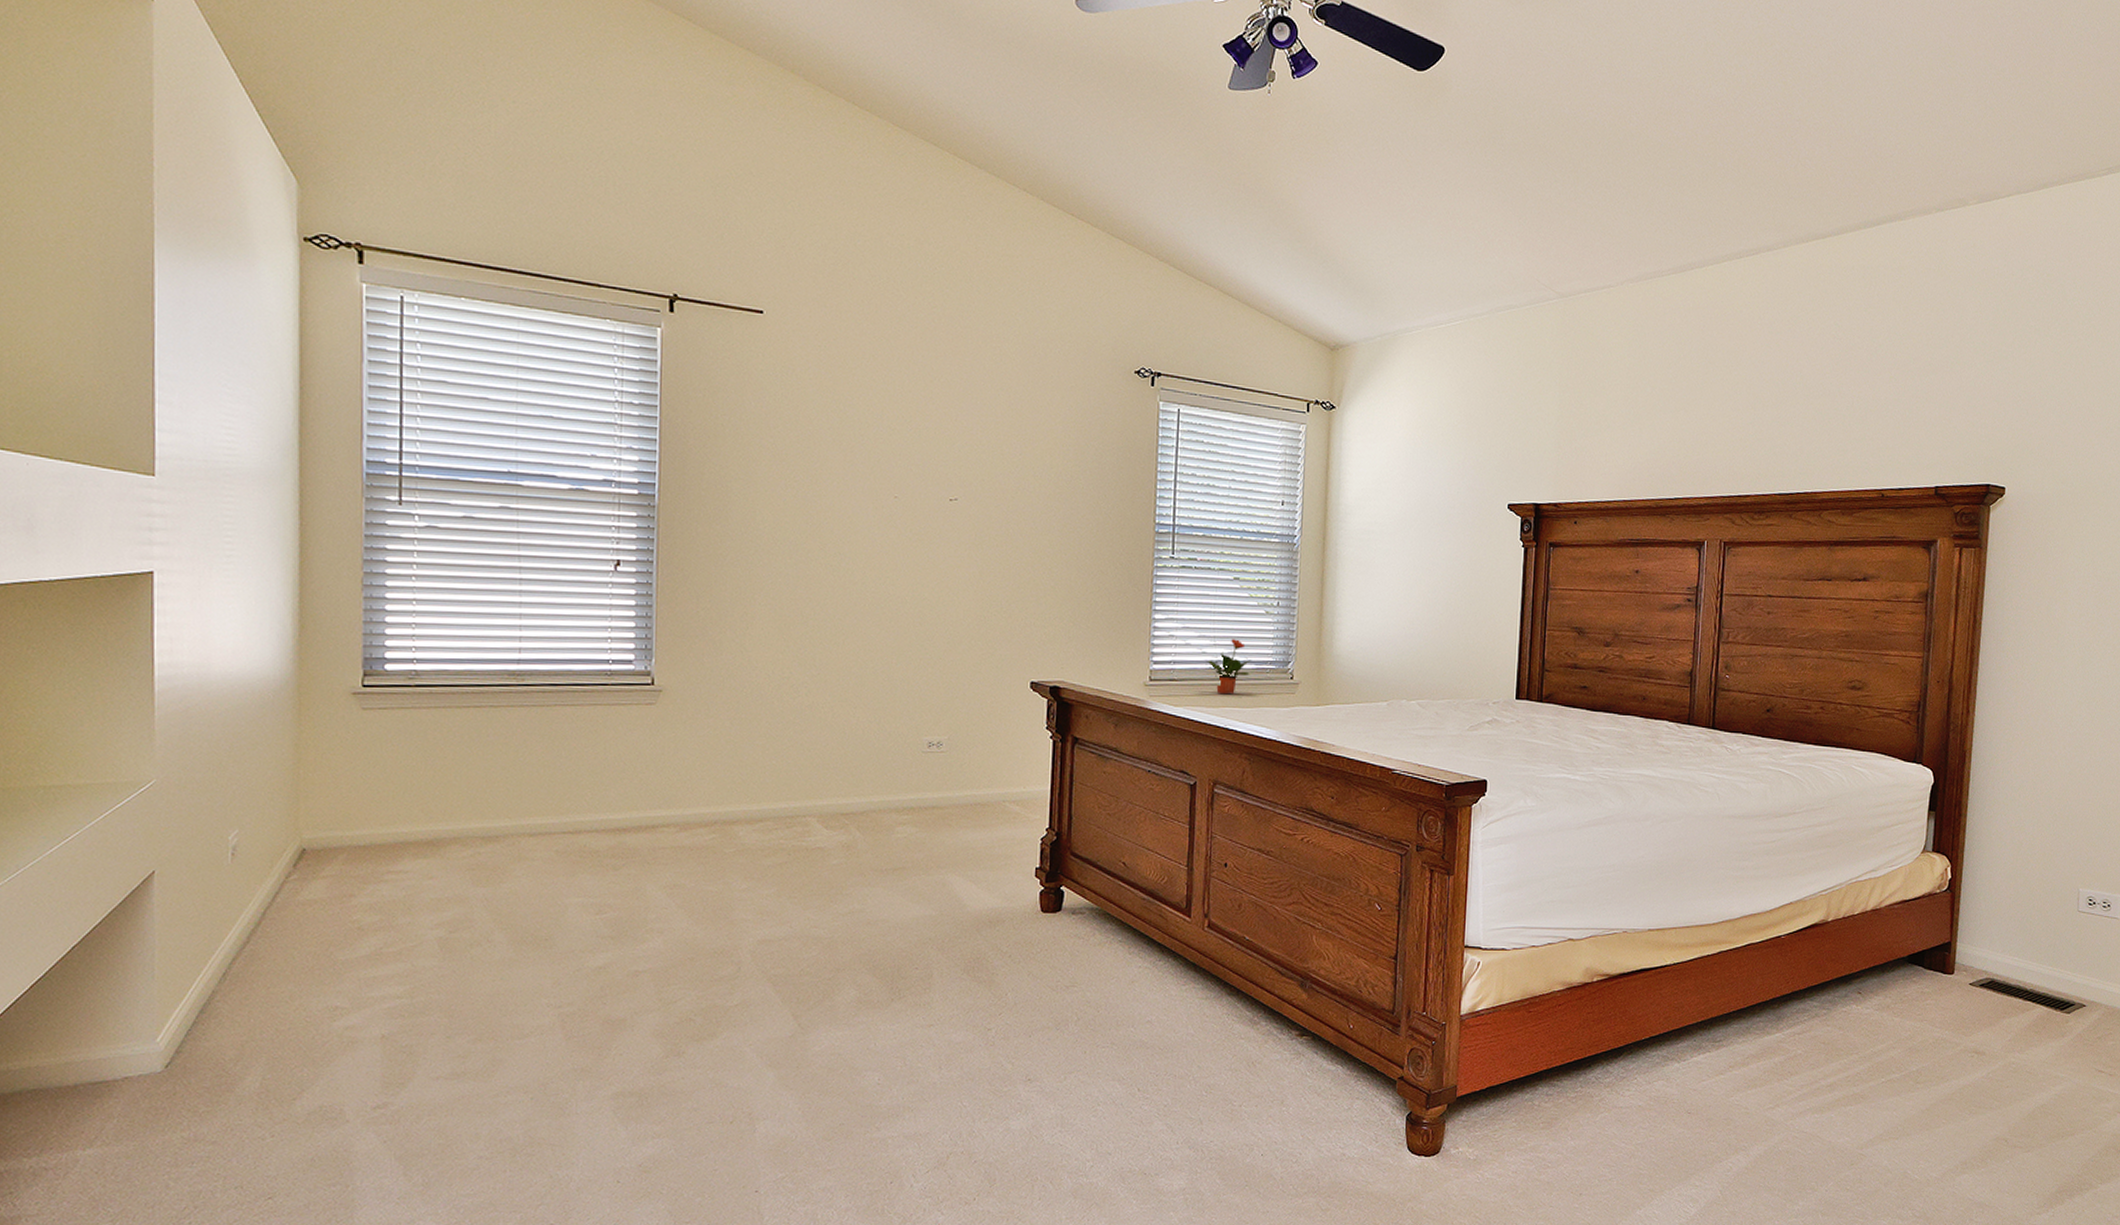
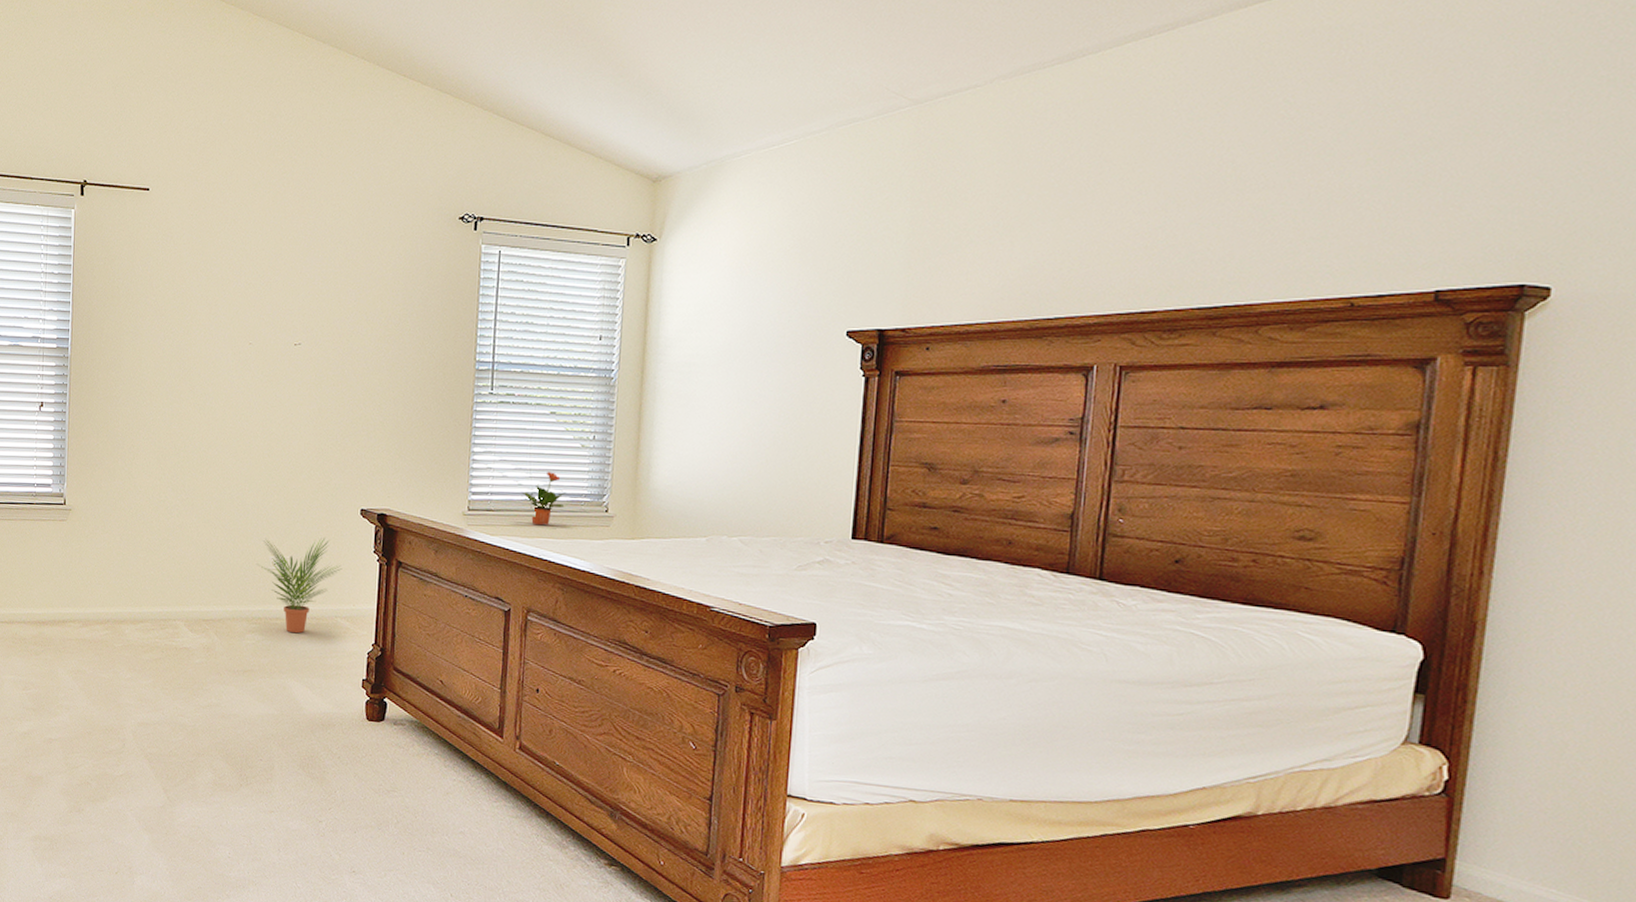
potted plant: none [907,714,1011,823] -> present [256,538,343,634]

